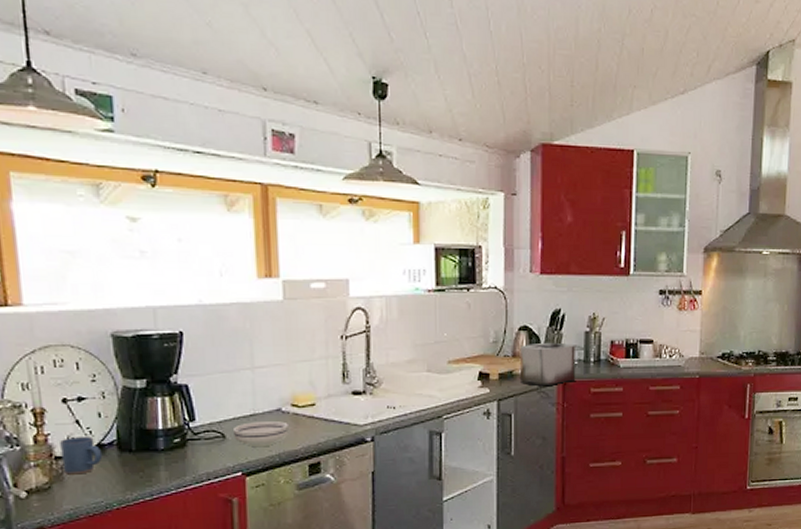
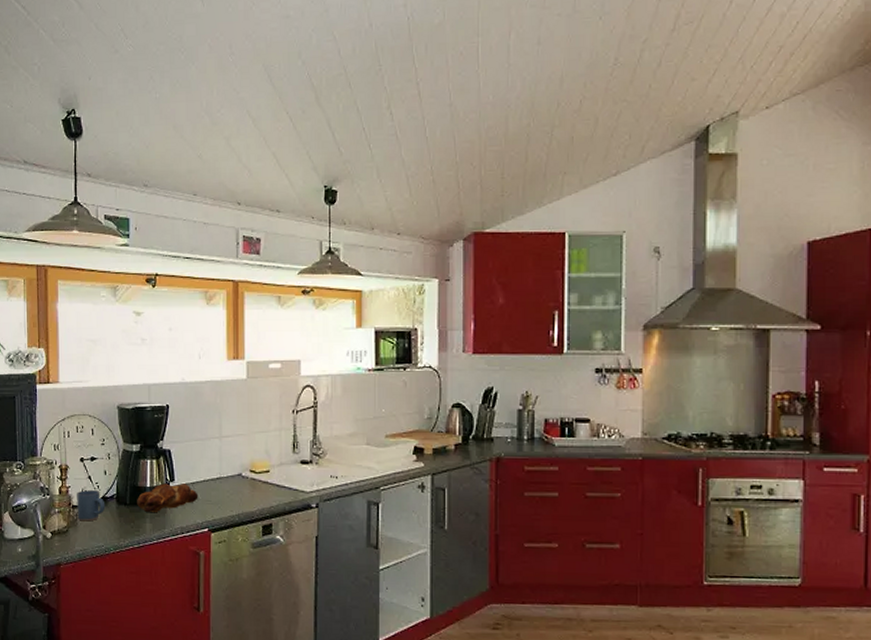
bread loaf: none [146,423,228,459] -> present [137,483,198,513]
bowl: present [232,421,289,448] -> none [202,484,247,508]
toaster: present [521,342,575,387] -> none [454,419,508,463]

